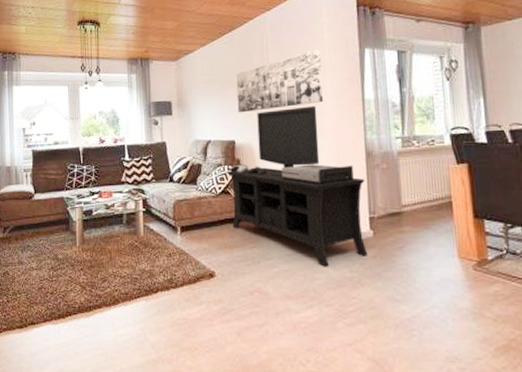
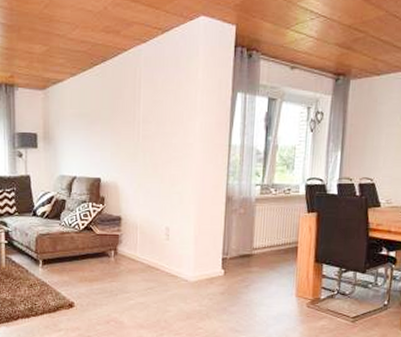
media console: present [225,106,368,266] -> none [89,148,222,300]
wall art: present [236,49,323,113] -> none [105,89,194,151]

